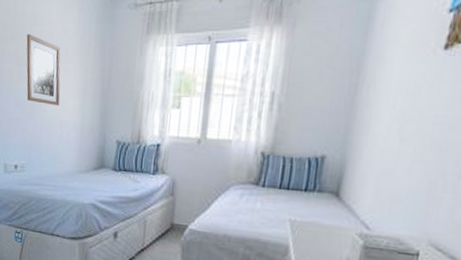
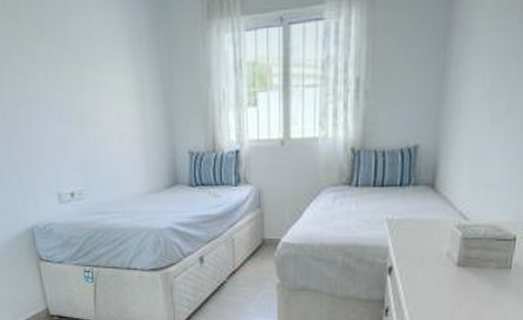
wall art: present [26,33,61,106] -> none [60,27,115,116]

